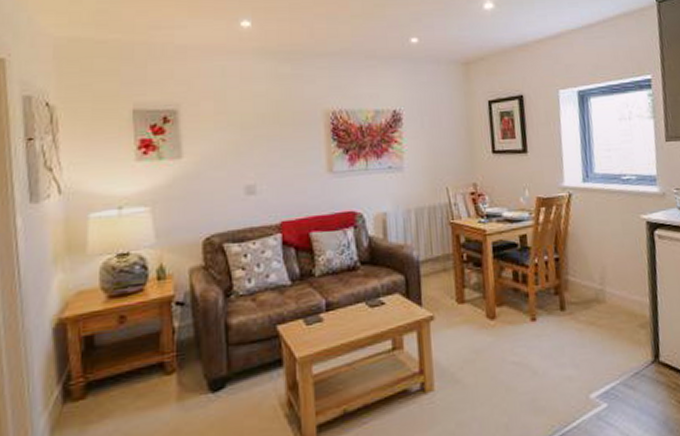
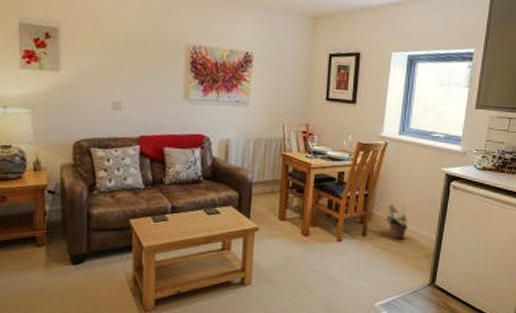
potted plant: none [584,266,614,309] -> present [385,204,409,239]

